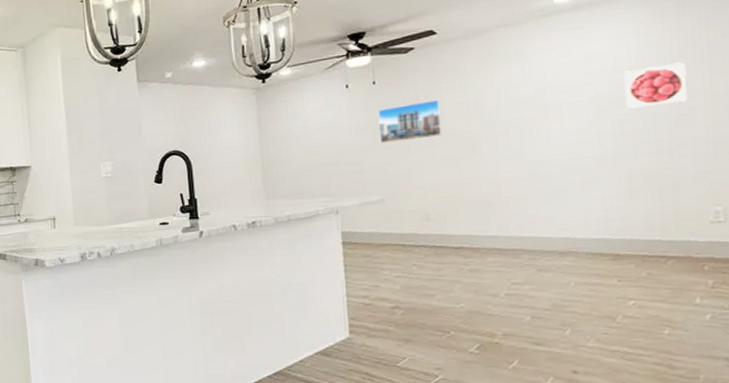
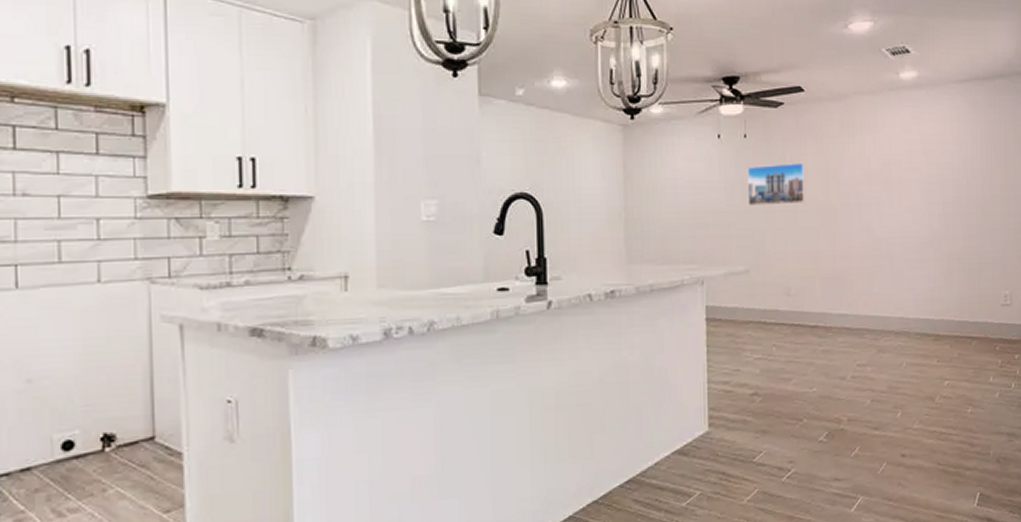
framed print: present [623,61,689,109] -> none [948,152,991,192]

